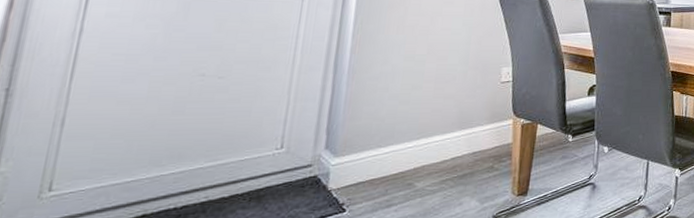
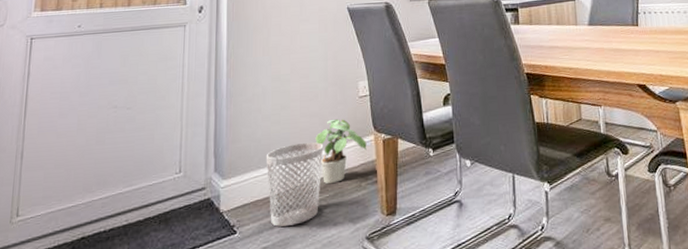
wastebasket: none [387,123,457,205] -> present [266,142,324,227]
potted plant: none [447,103,504,164] -> present [315,119,367,184]

